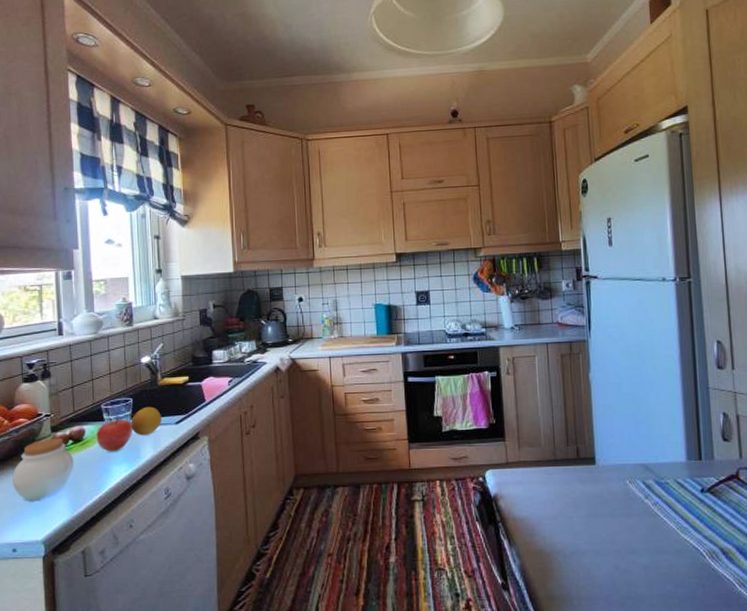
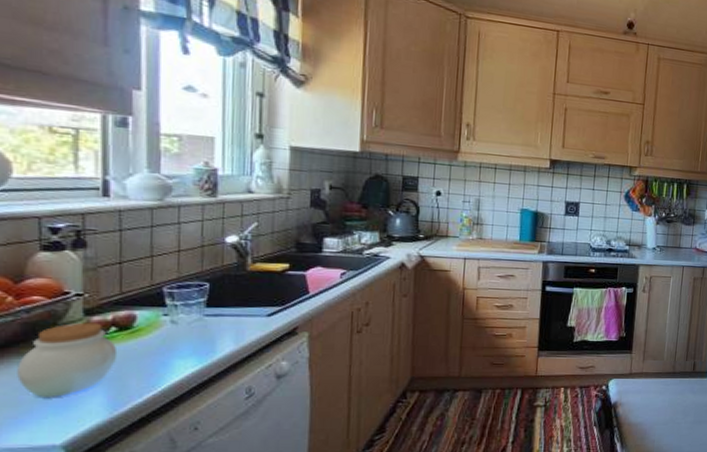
fruit: present [96,418,133,452] -> none [152,305,208,344]
fruit: present [130,406,162,436] -> none [204,294,250,328]

